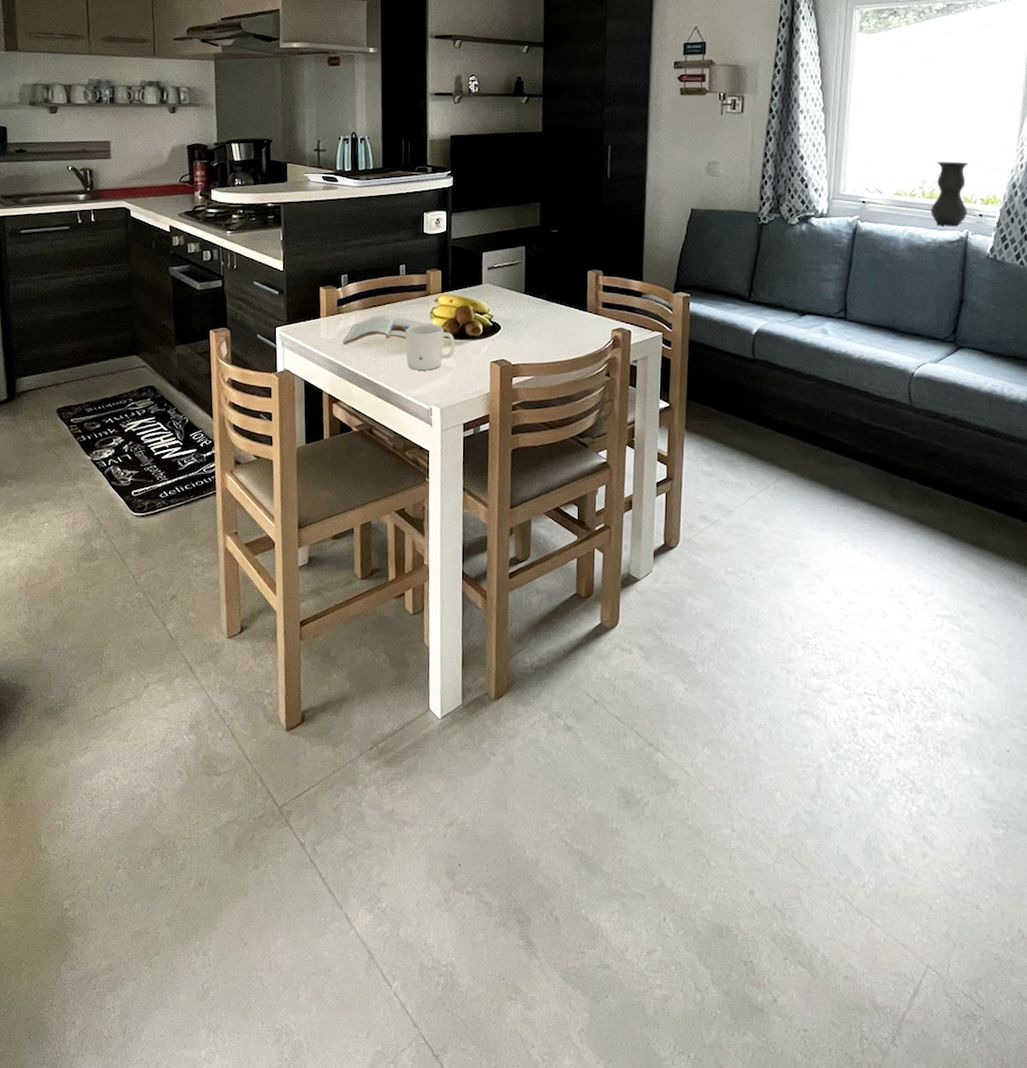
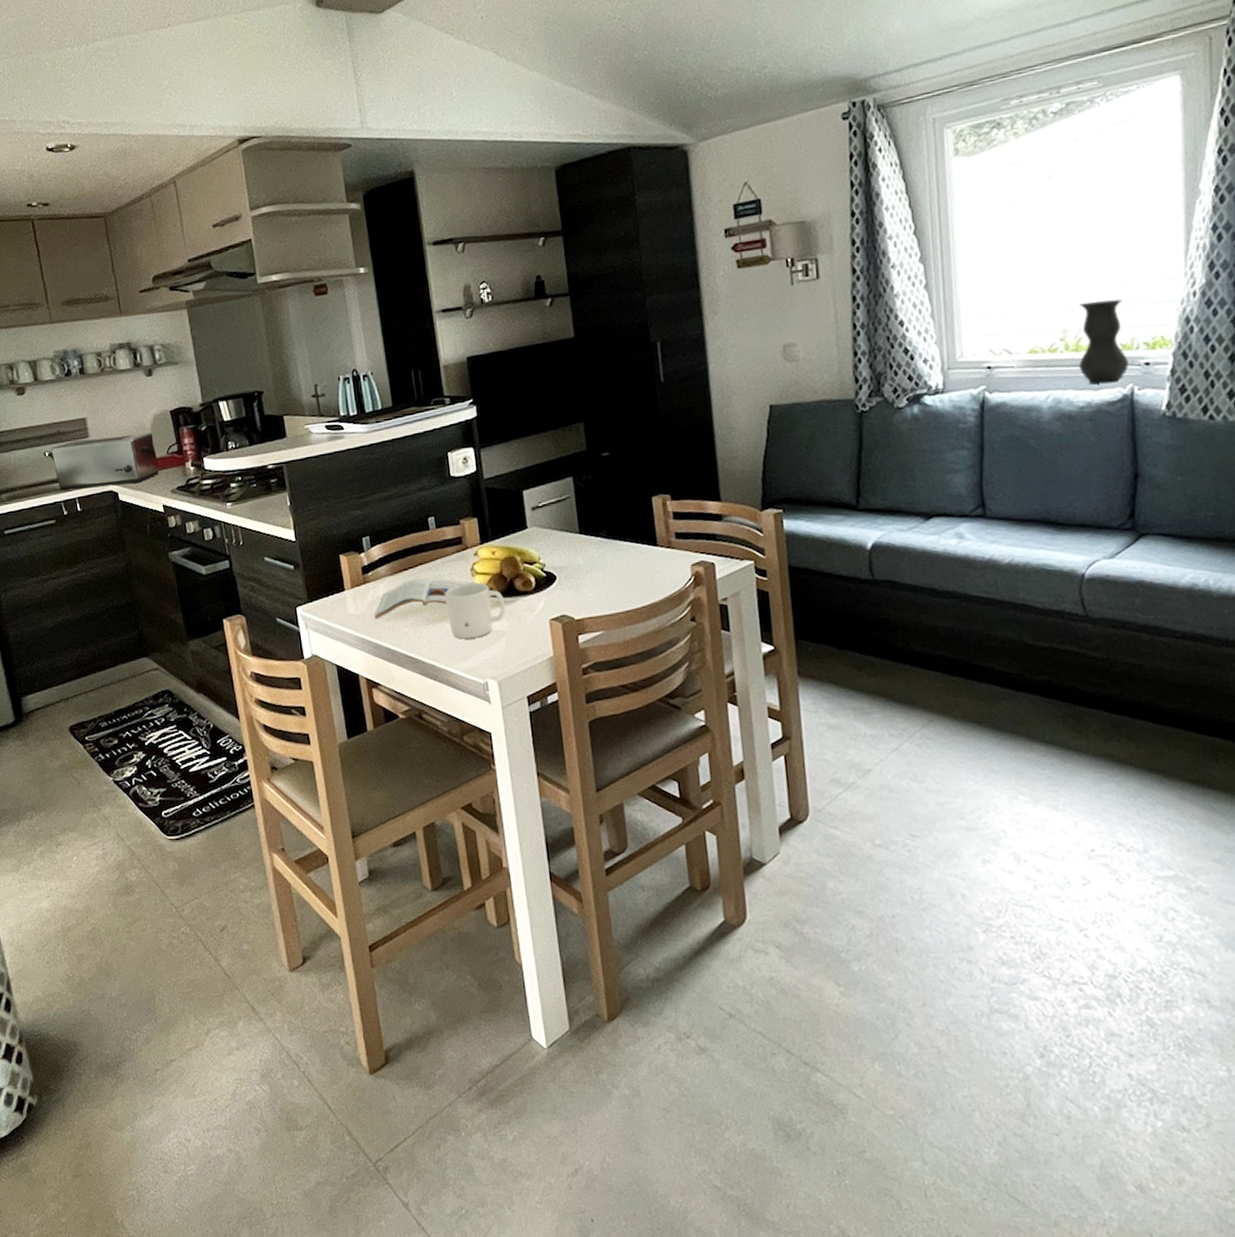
toaster: none [74,160,171,204] -> present [51,432,159,491]

